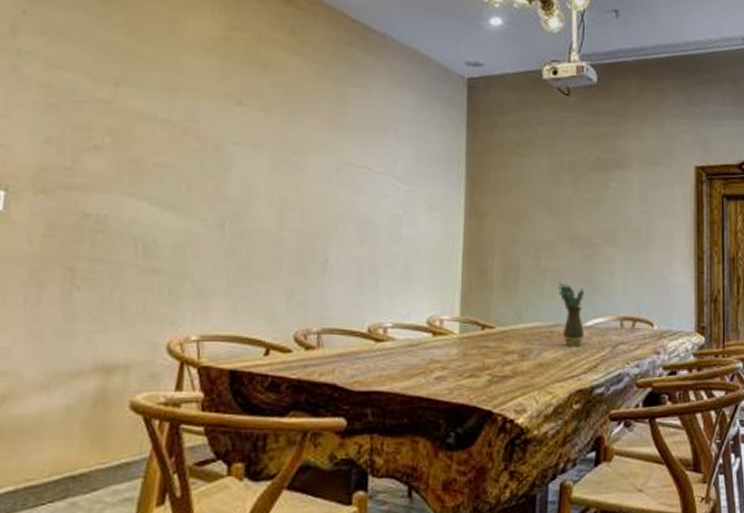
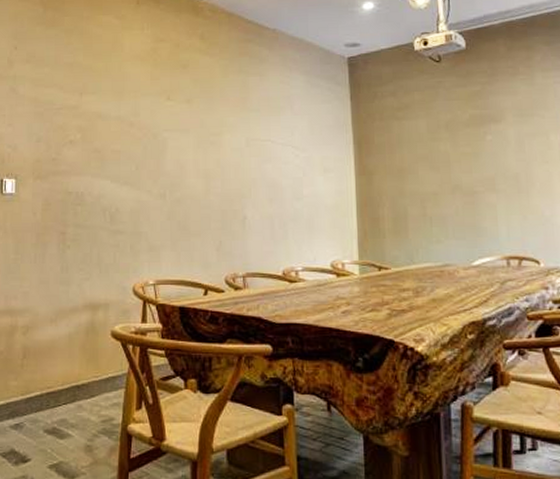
vase: present [558,282,585,347] -> none [445,227,473,284]

